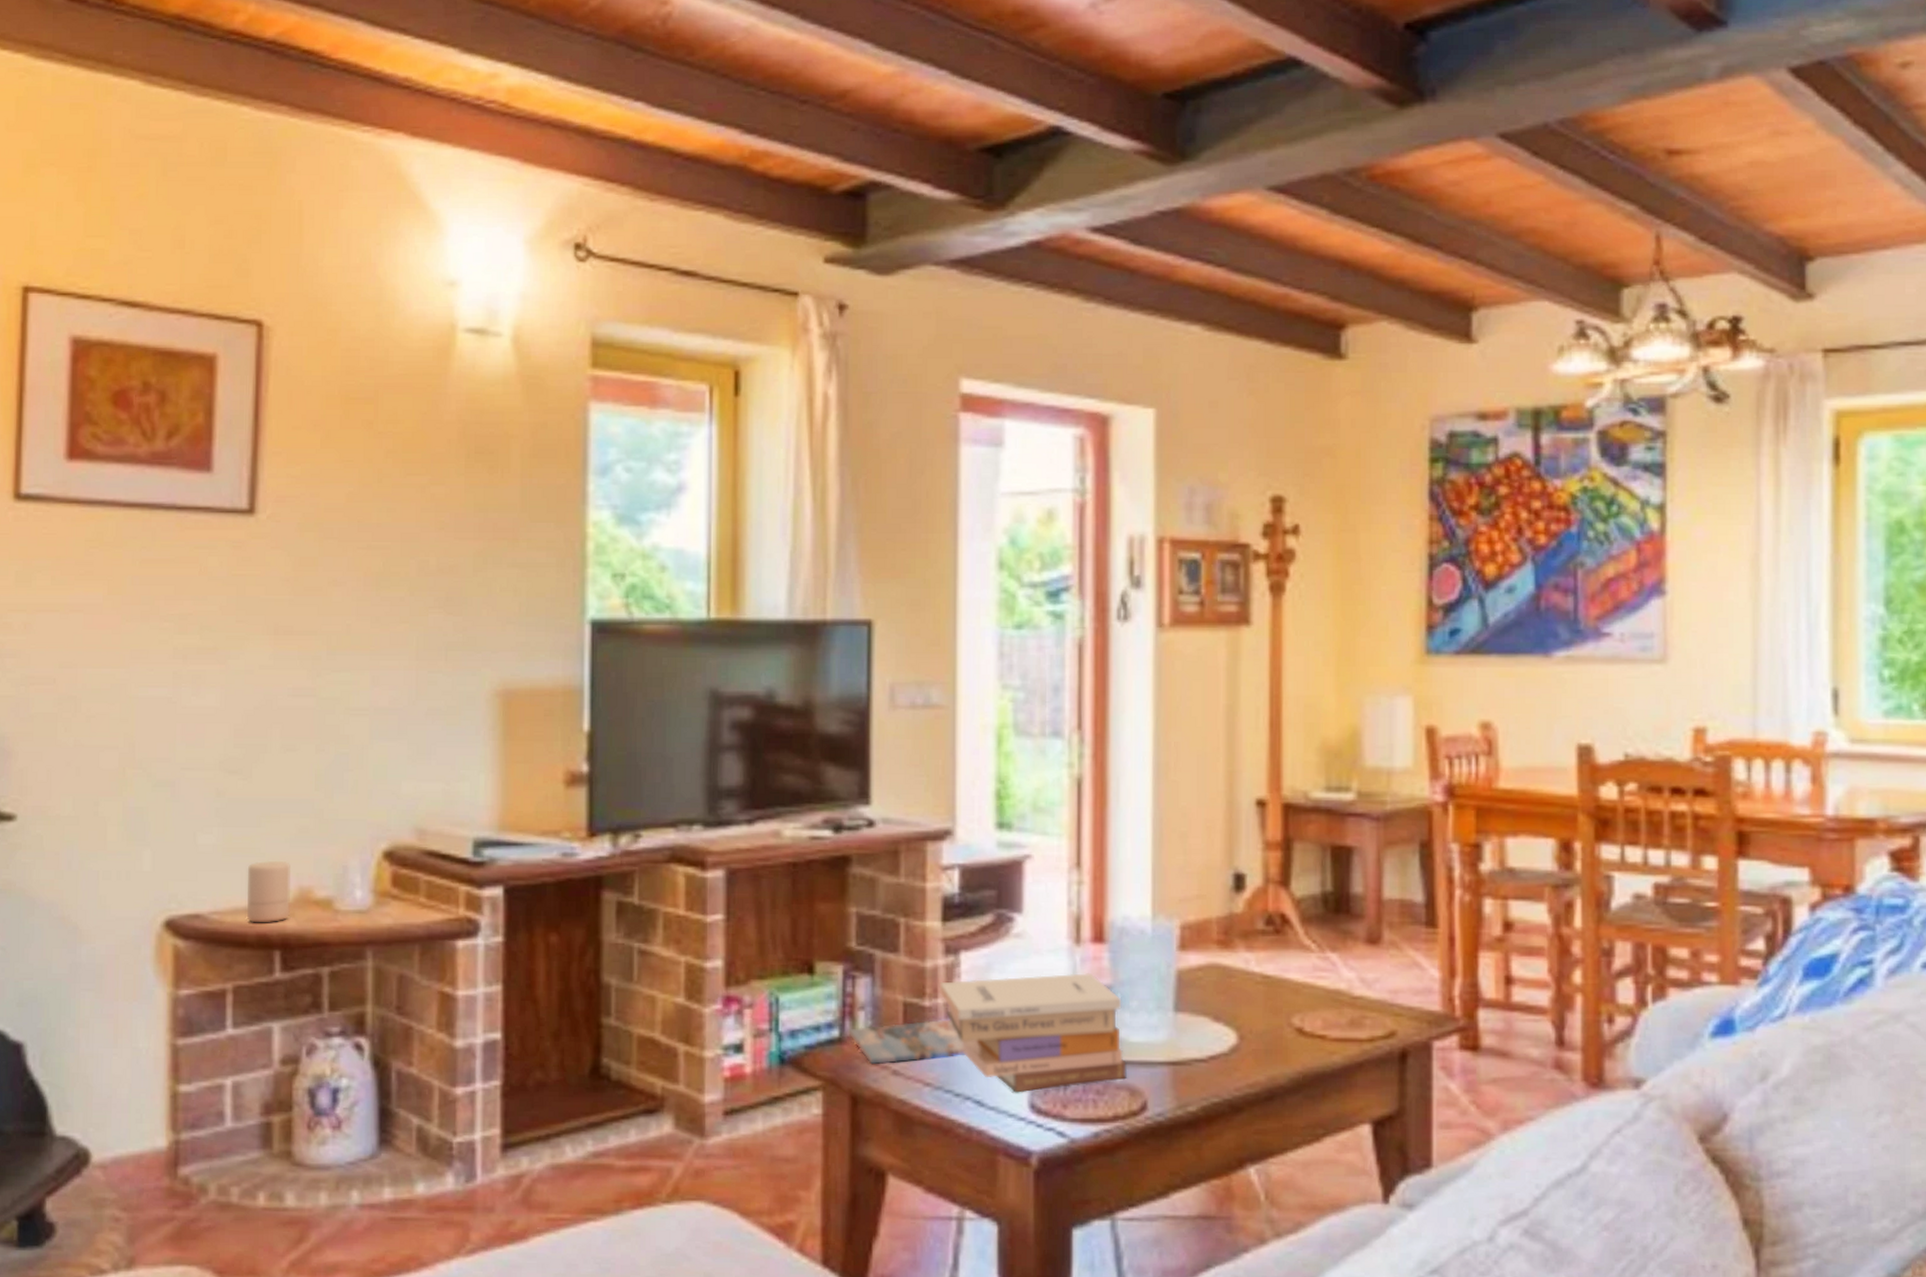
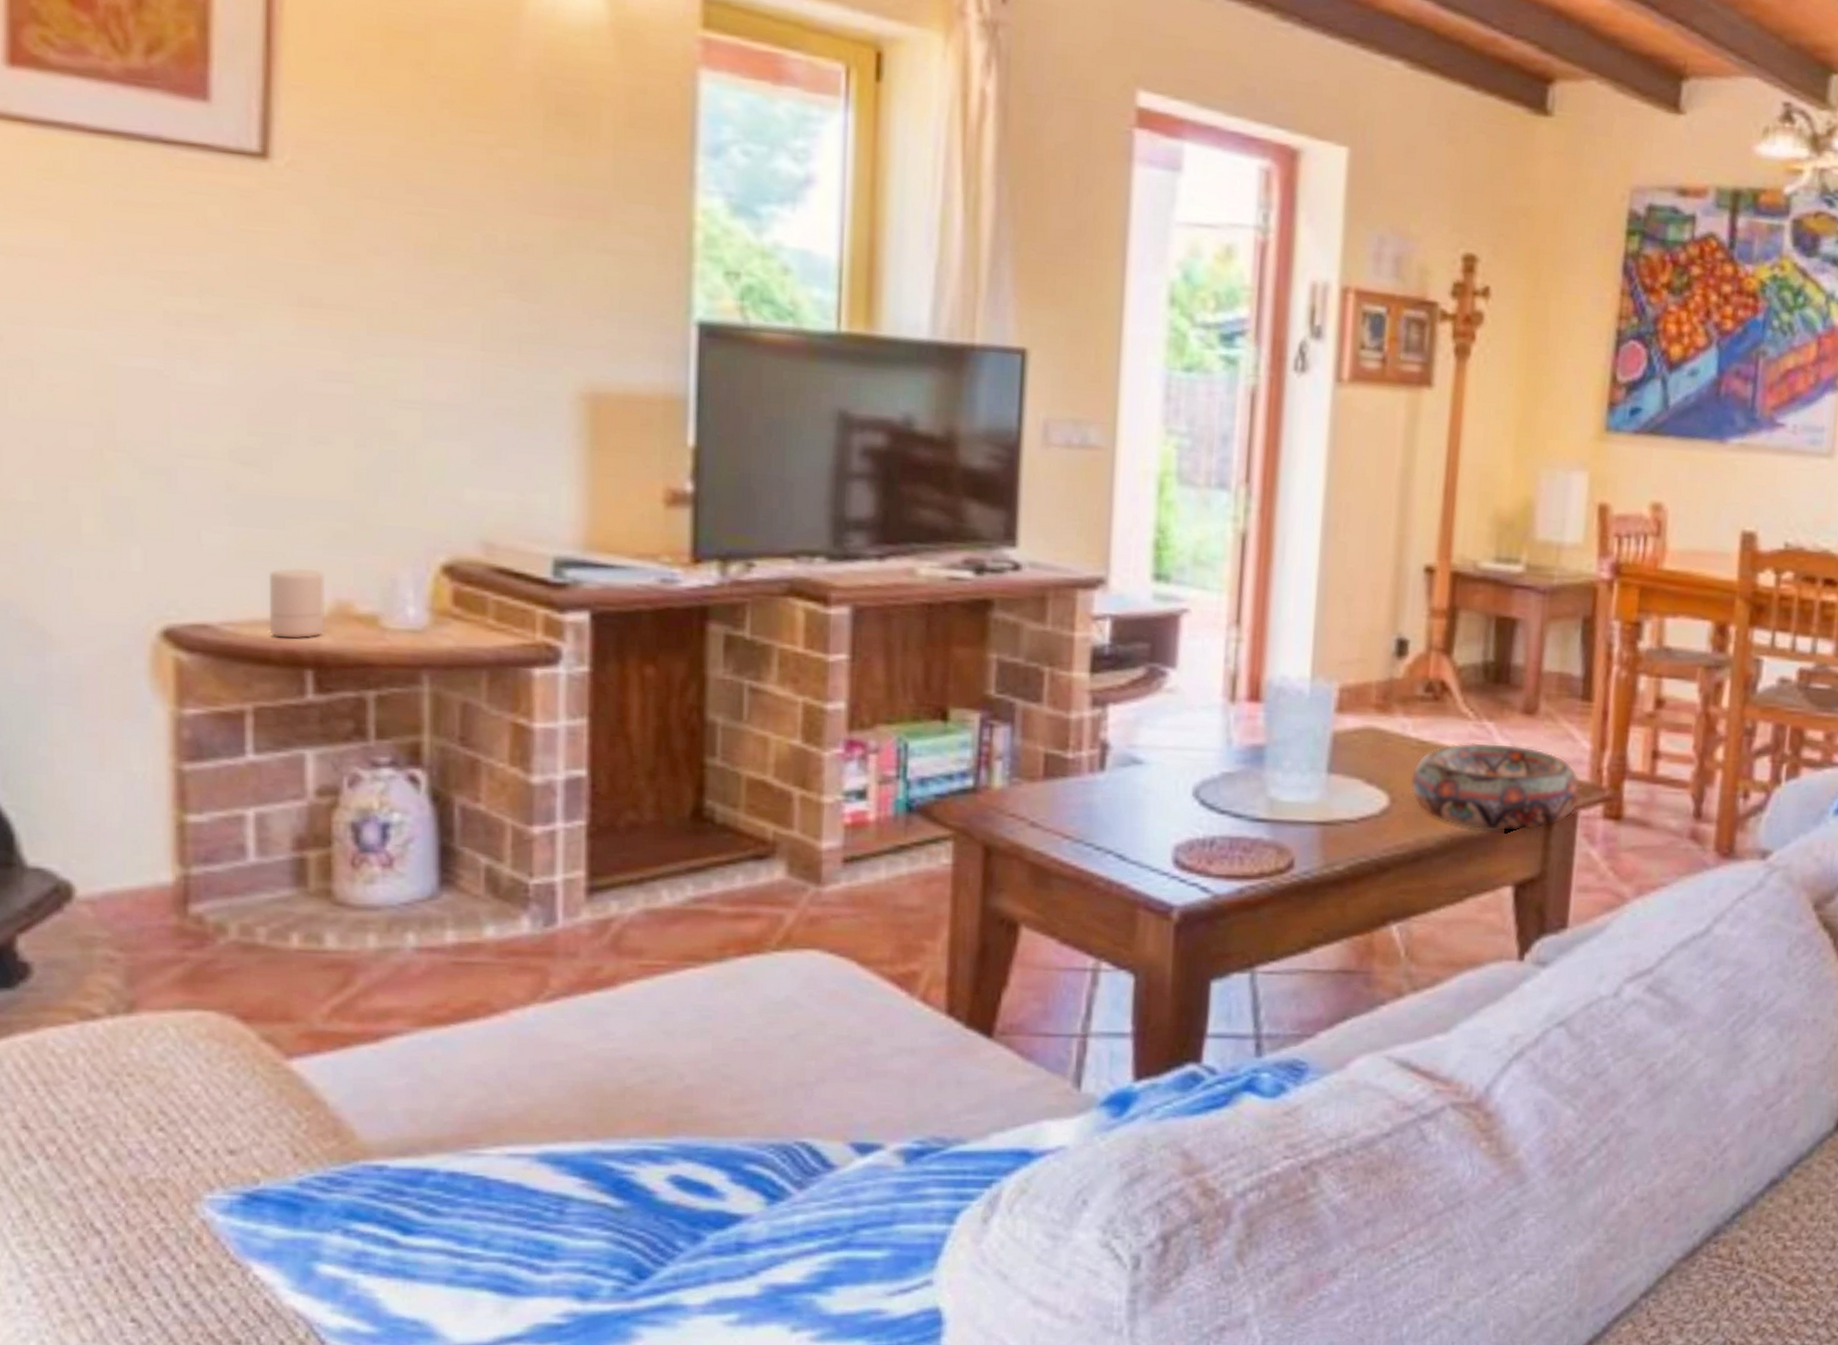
magazine: present [848,1019,965,1065] -> none [983,772,1108,816]
books: present [939,972,1127,1093] -> none [1083,730,1276,848]
decorative bowl: none [1257,975,1433,1065] -> present [1410,743,1581,831]

